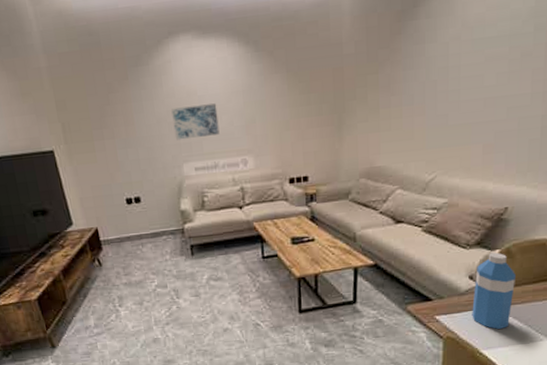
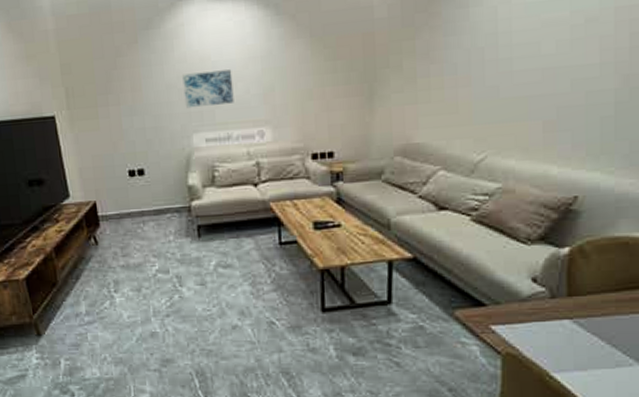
water bottle: present [472,252,516,330] -> none [537,250,592,348]

